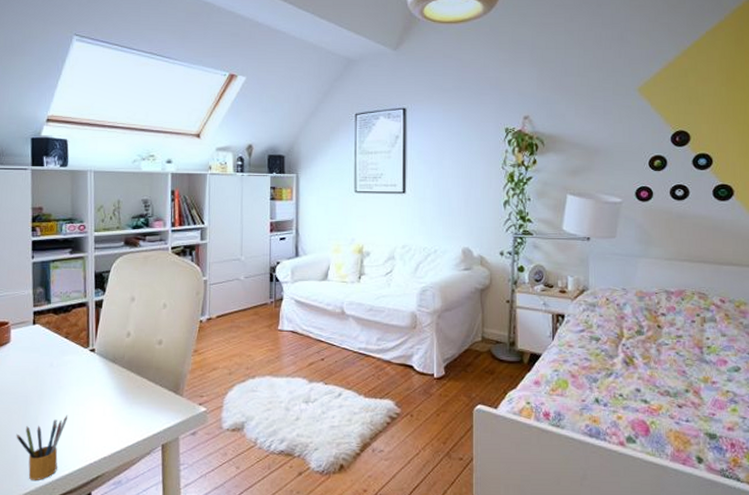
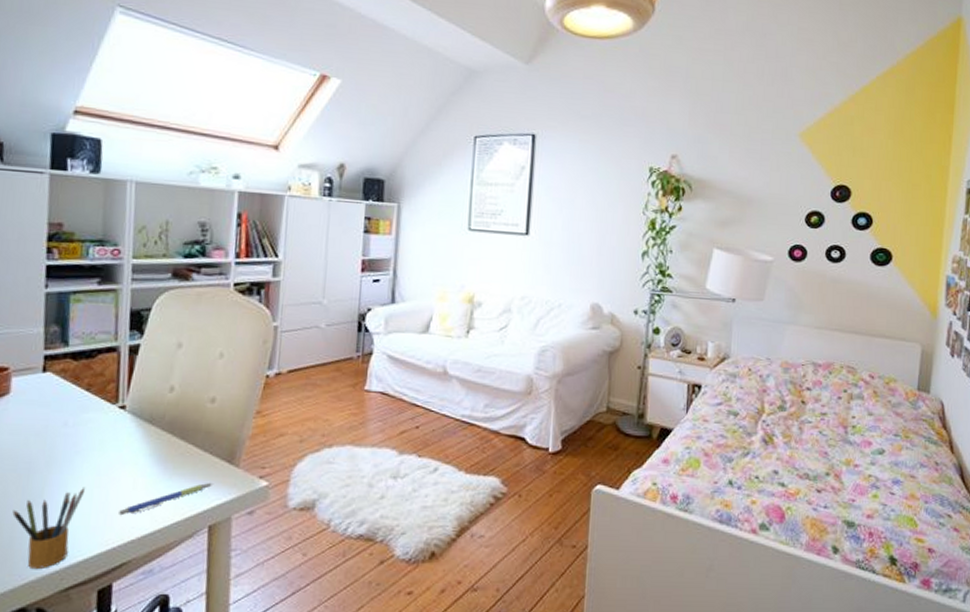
pen: none [94,410,163,437] -> present [119,483,212,516]

